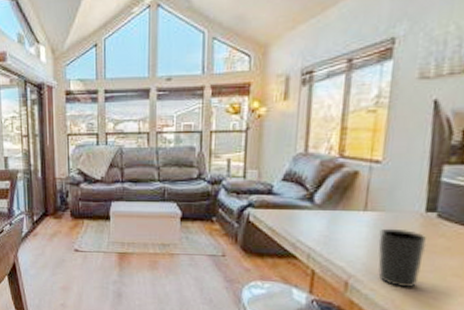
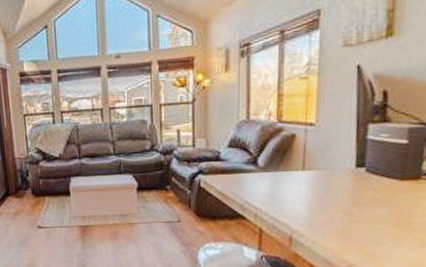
cup: present [378,228,427,288] -> none [316,184,358,238]

